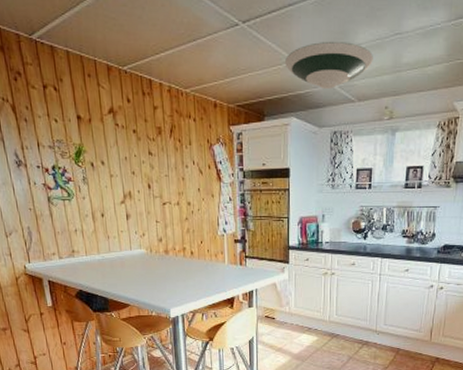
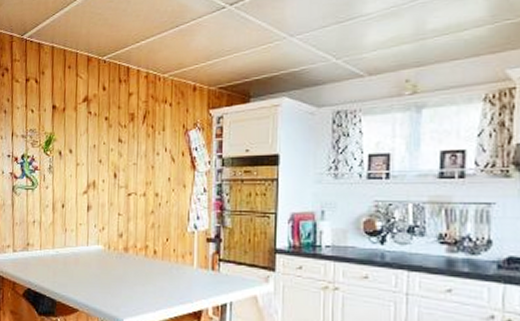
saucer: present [285,42,373,90] -> none [277,13,387,65]

